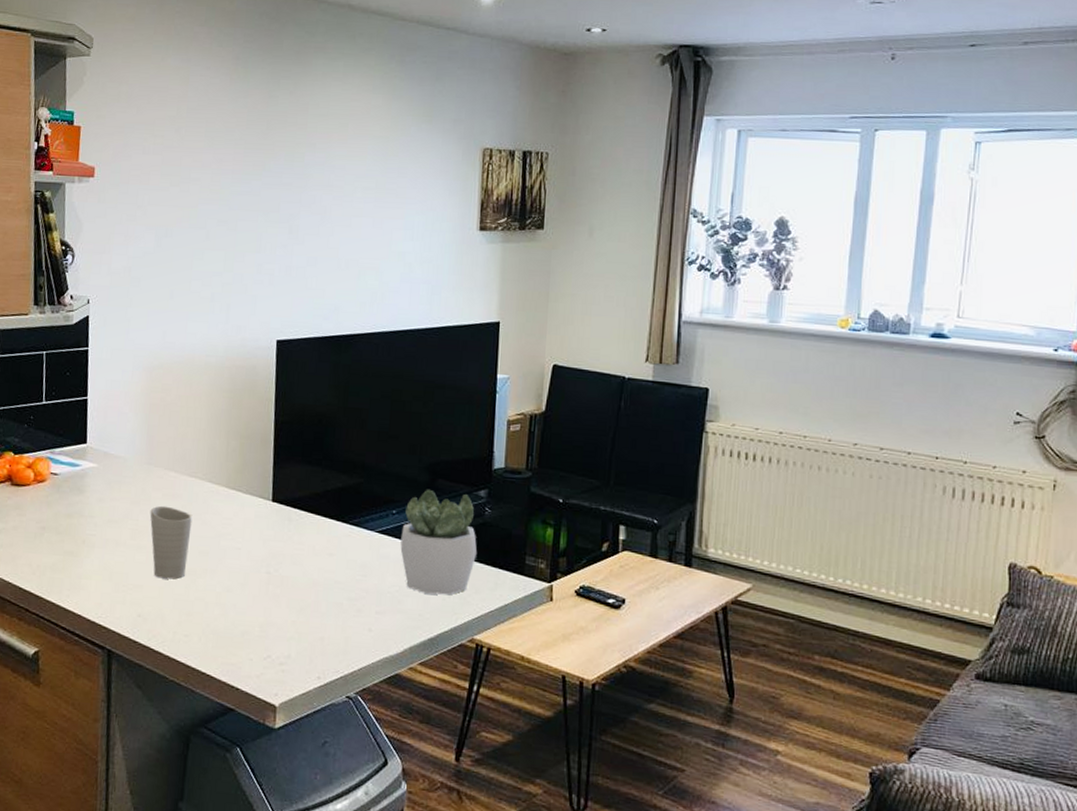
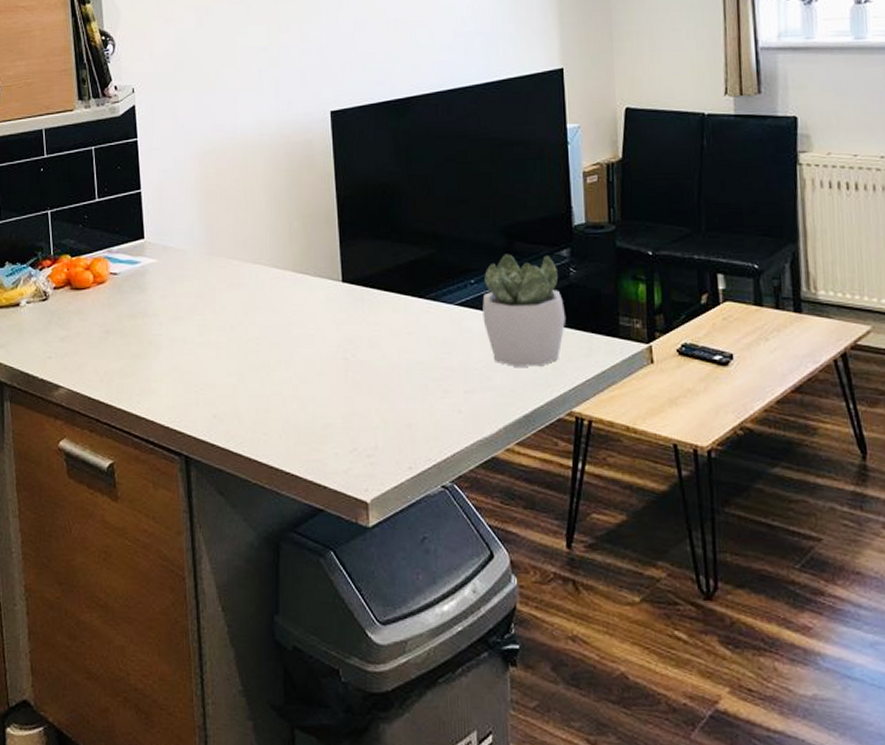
cup: present [150,505,193,579] -> none [216,297,261,375]

